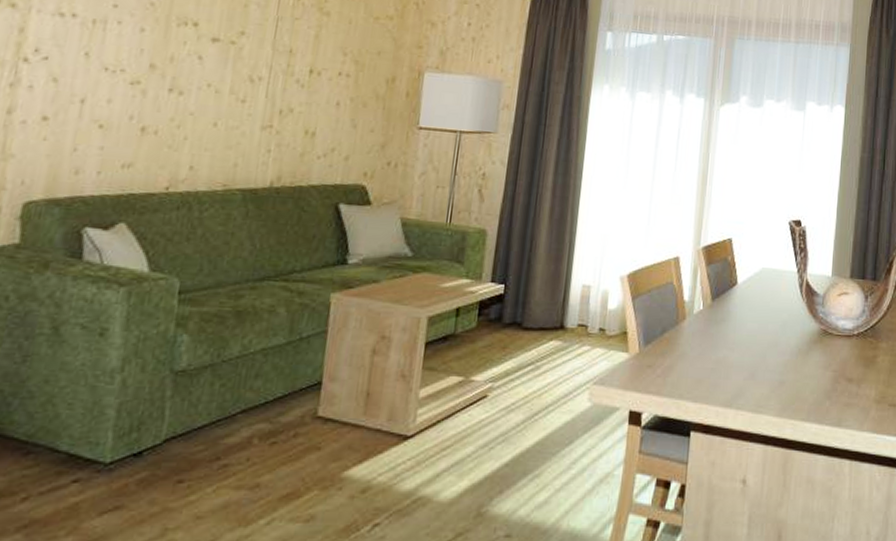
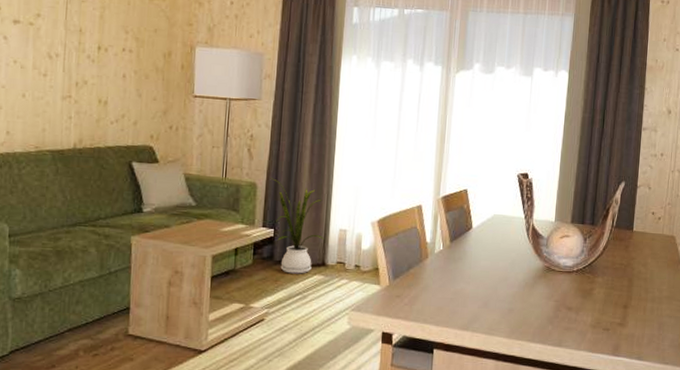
house plant: none [501,223,565,340] -> present [269,178,325,274]

